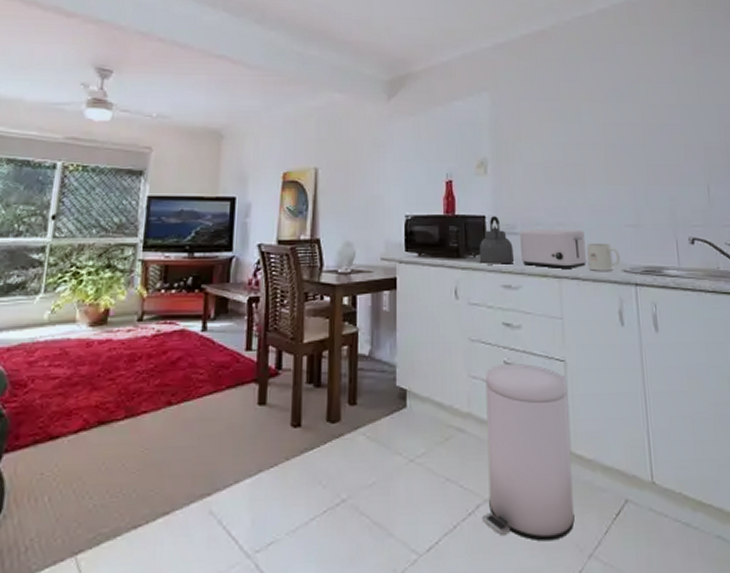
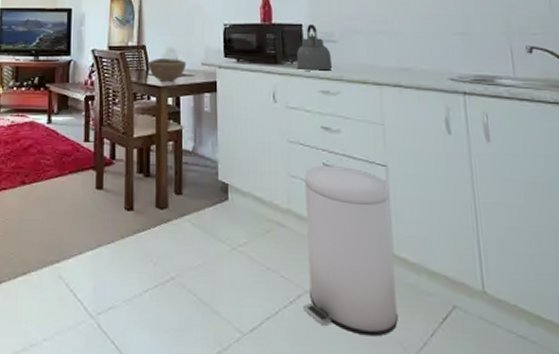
bowl: none [321,254,365,279] -> present [148,59,187,81]
toaster: present [520,229,586,270] -> none [338,37,409,77]
mug: present [586,243,621,271] -> none [409,51,447,79]

